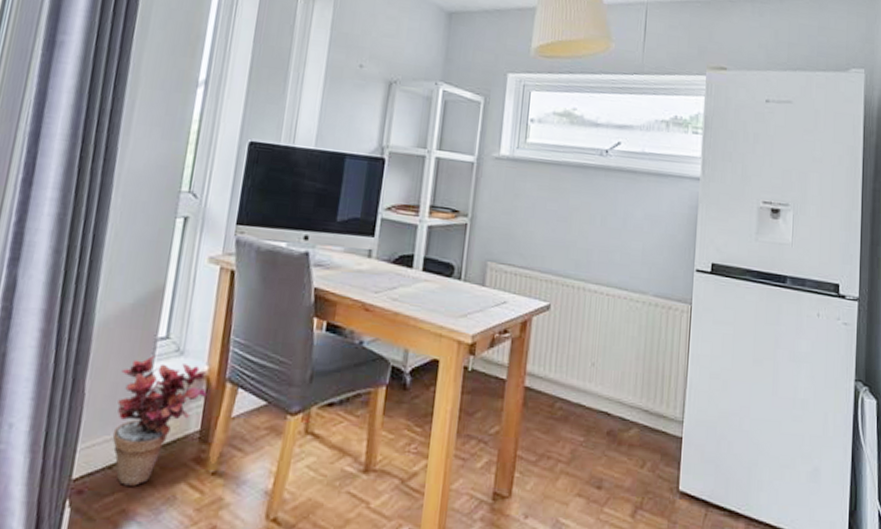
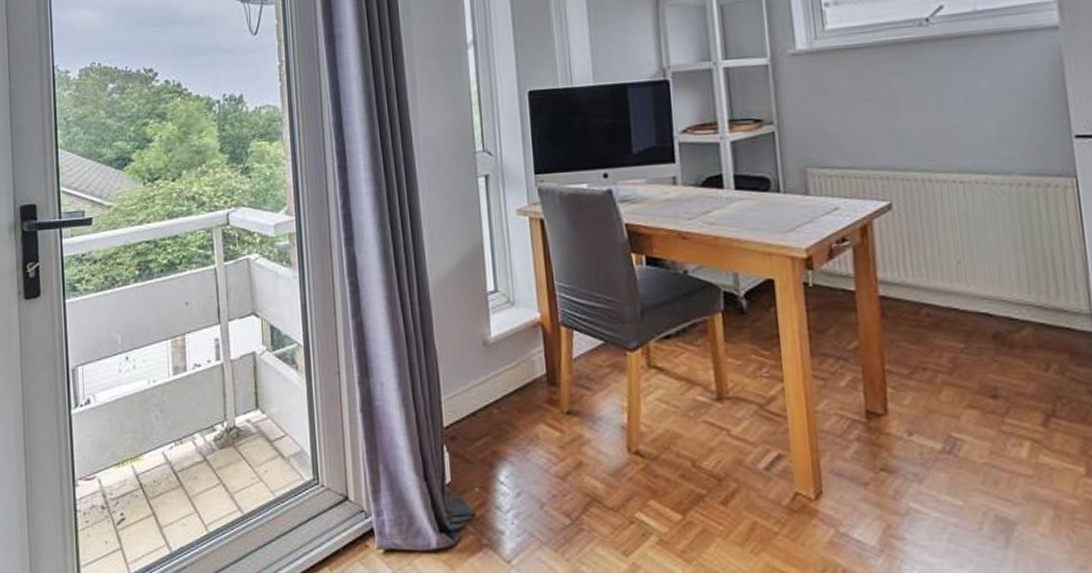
potted plant: present [112,356,207,486] -> none [463,310,545,430]

